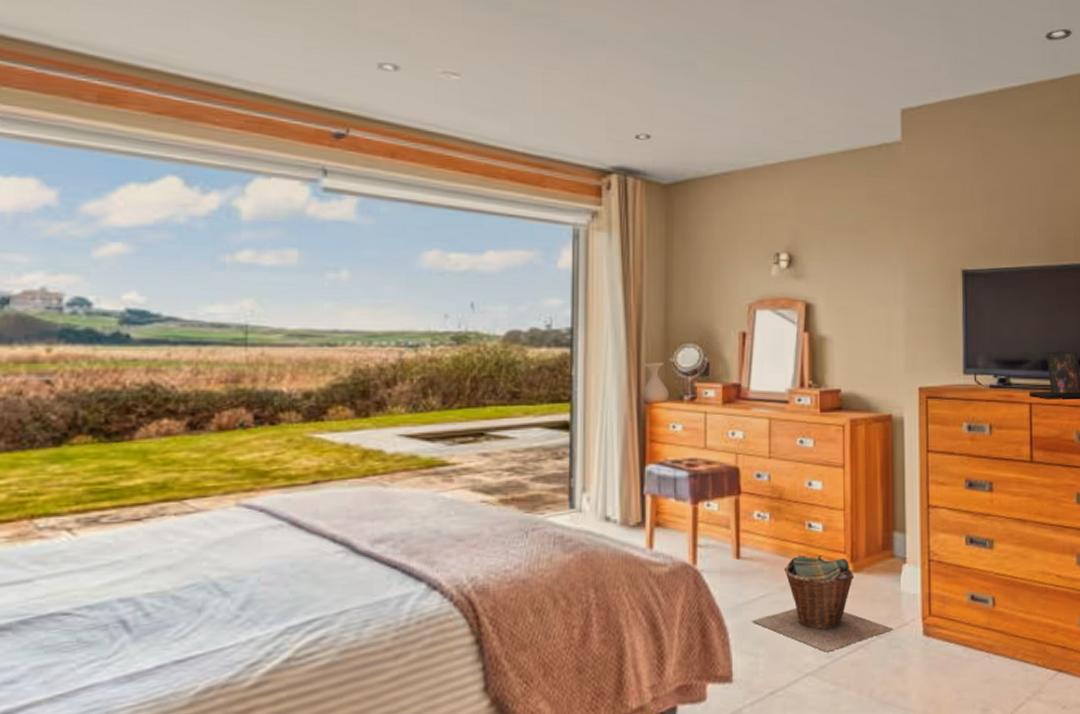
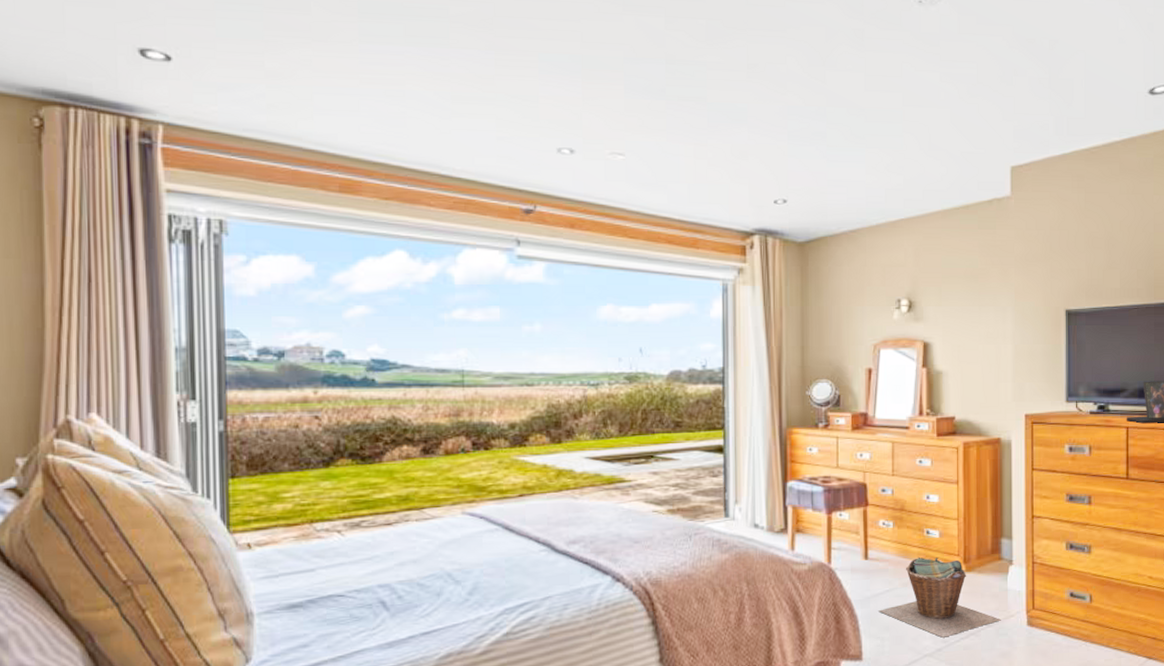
vase: present [641,363,669,404] -> none [783,396,806,431]

